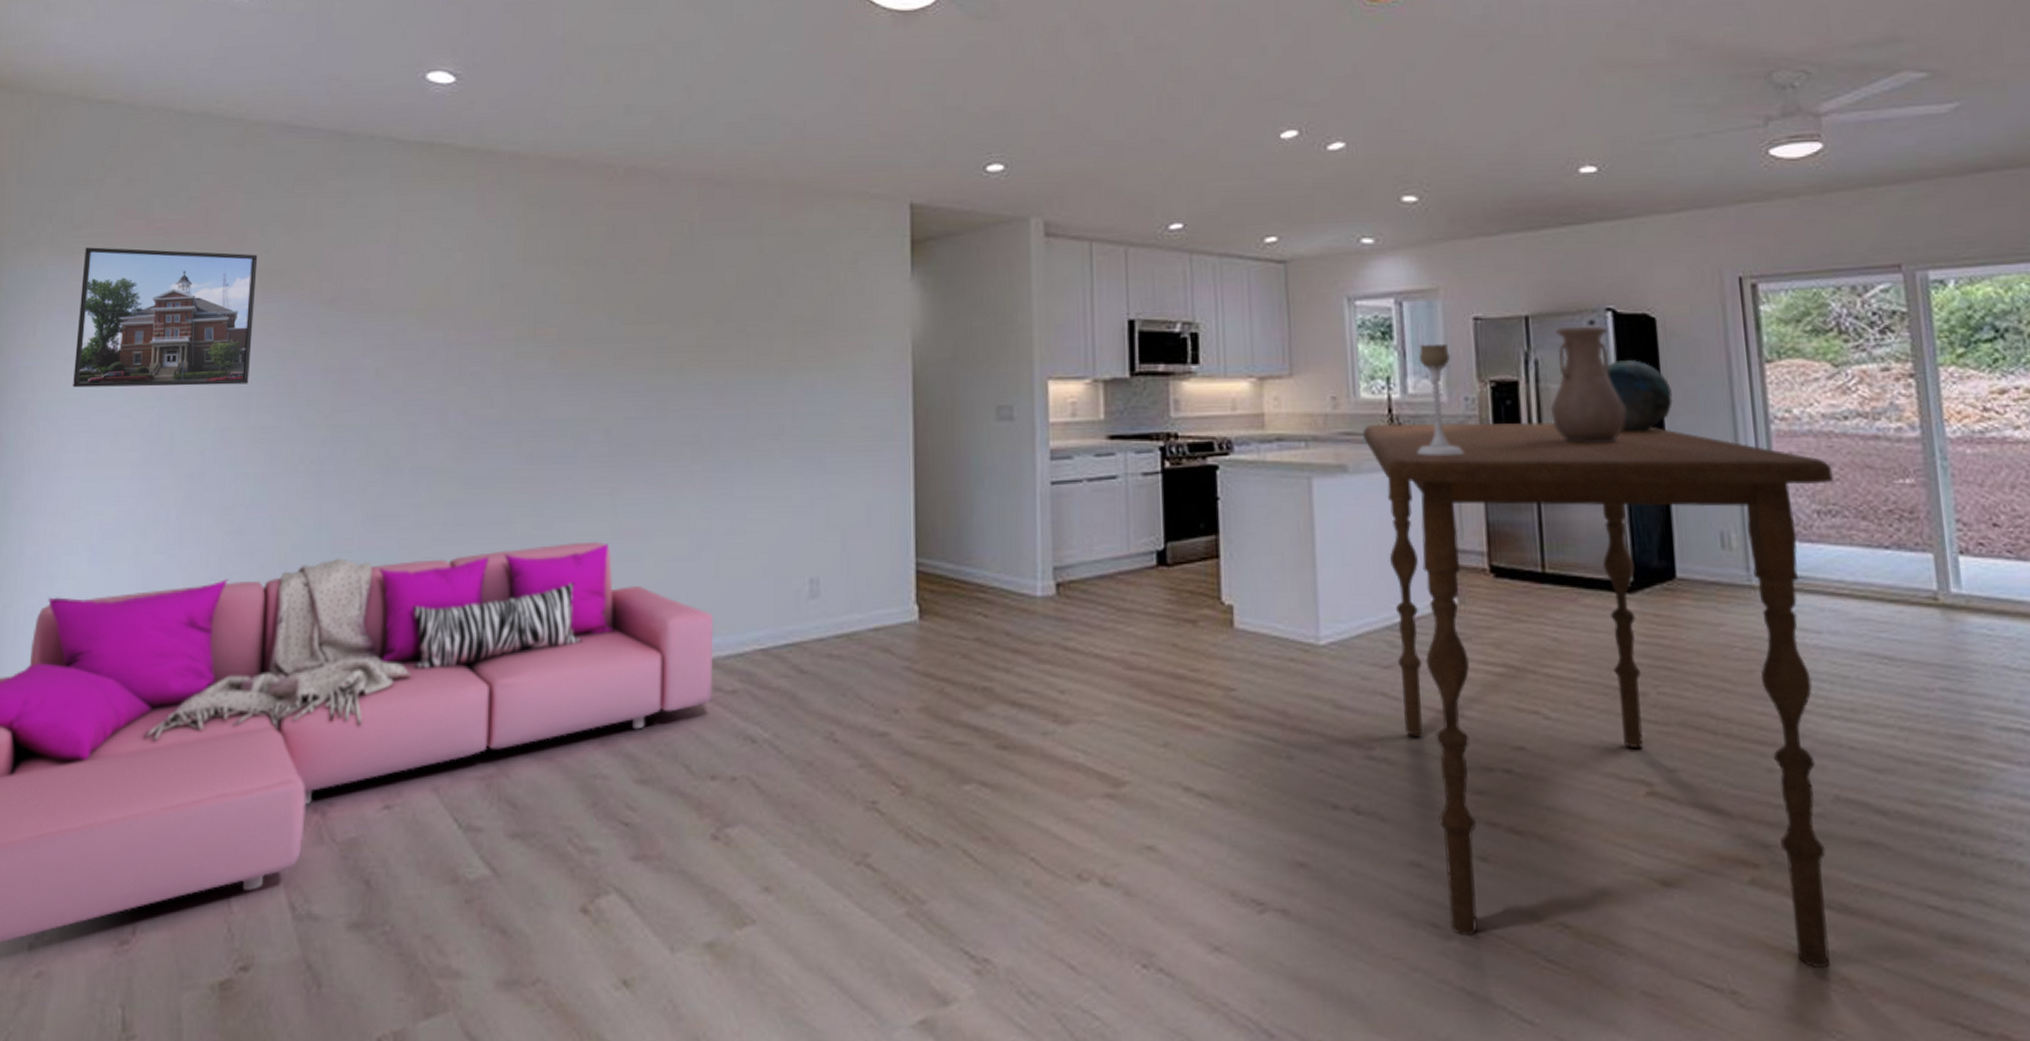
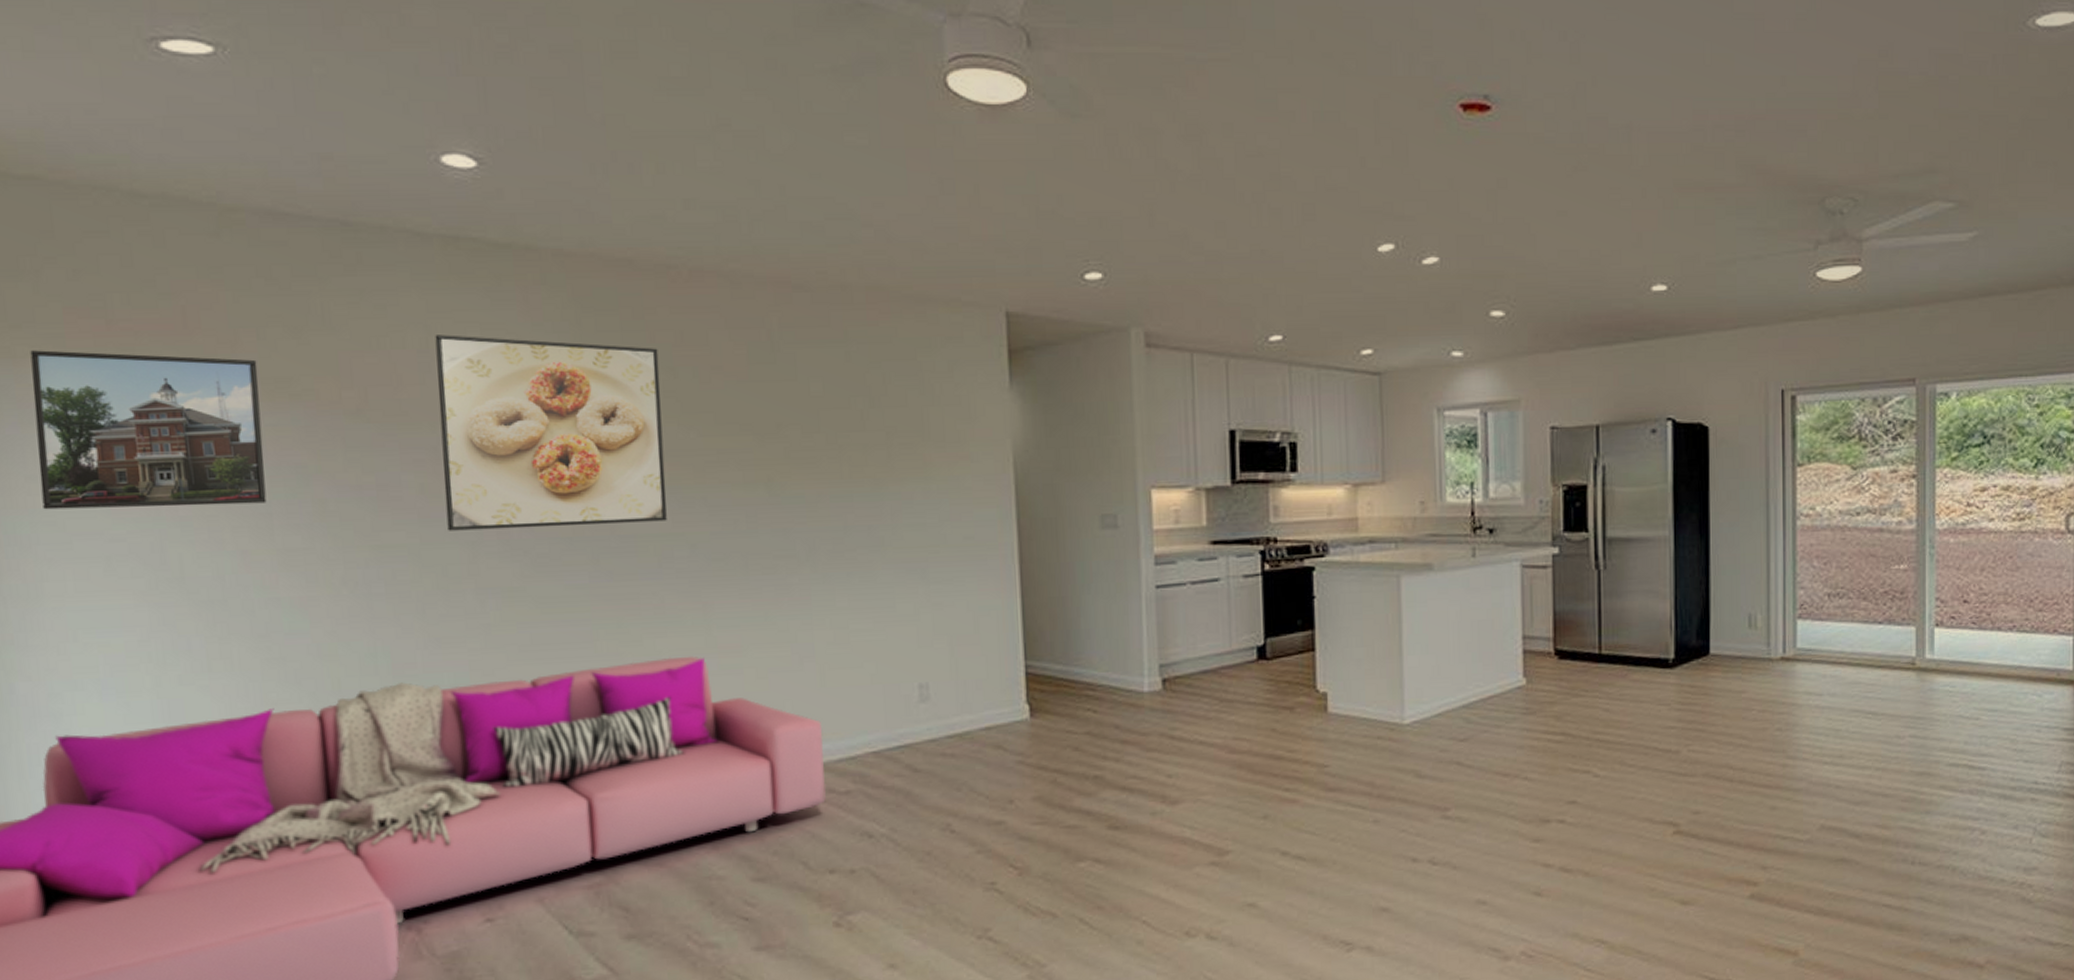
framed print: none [394,230,592,413] -> present [435,335,667,531]
dining table: present [1363,421,1835,969] -> none [1448,521,1845,959]
candle holder: present [1417,343,1465,457] -> none [1495,451,1538,554]
vase: present [1550,325,1626,443] -> none [1613,434,1678,540]
decorative bowl: present [1606,360,1673,431] -> none [1663,465,1718,528]

